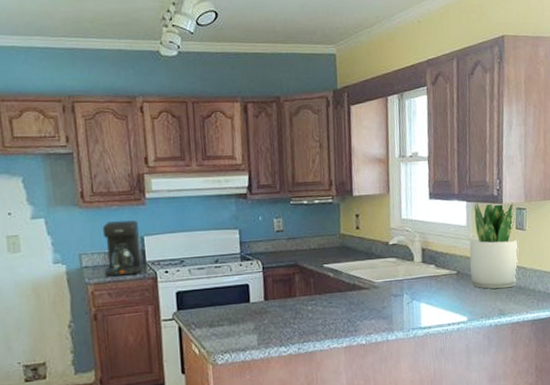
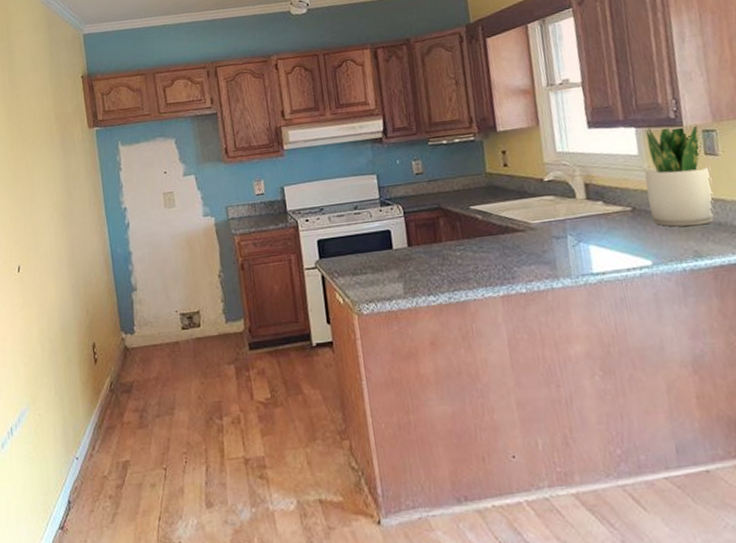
coffee maker: present [102,220,143,277] -> none [245,171,284,227]

